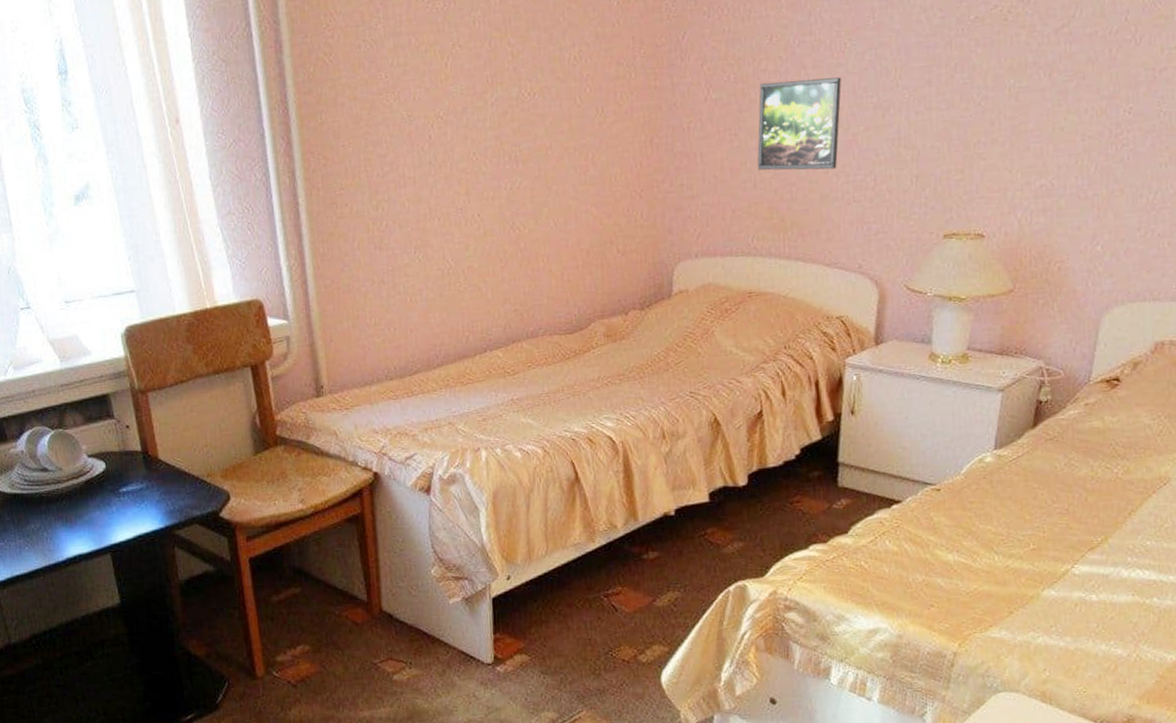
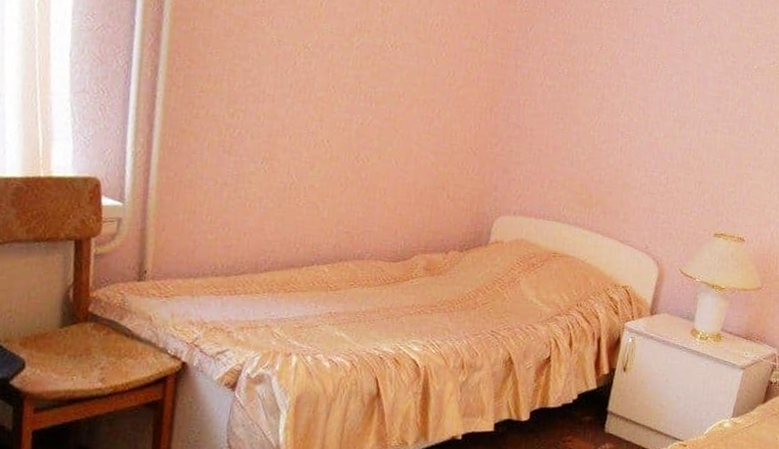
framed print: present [757,77,841,171] -> none [575,81,652,164]

